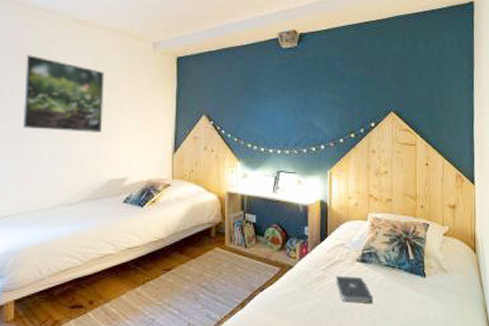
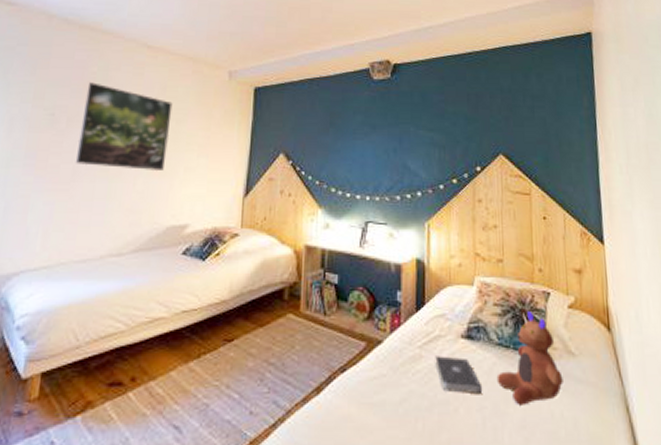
toy: none [384,239,437,311] -> present [496,311,563,405]

